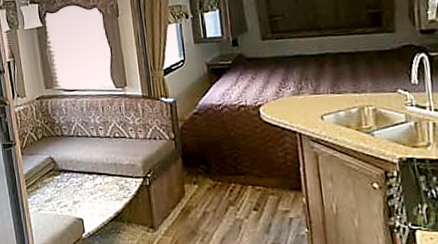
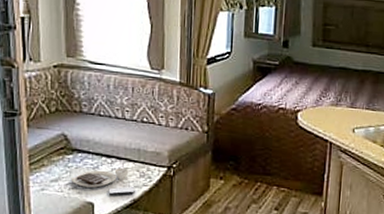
placemat: none [62,182,117,210] -> present [72,167,135,195]

